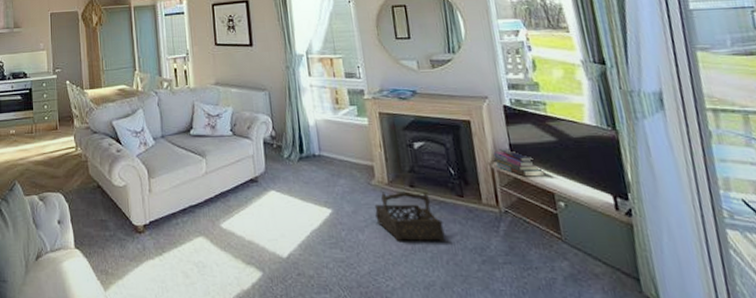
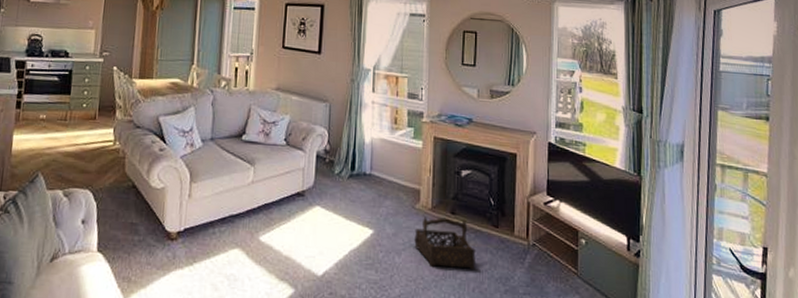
books: present [493,149,546,177] -> none [532,184,574,214]

